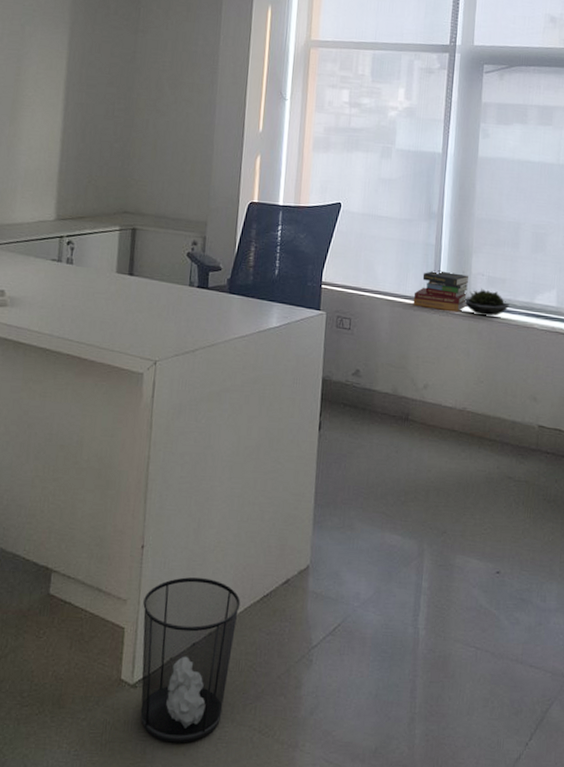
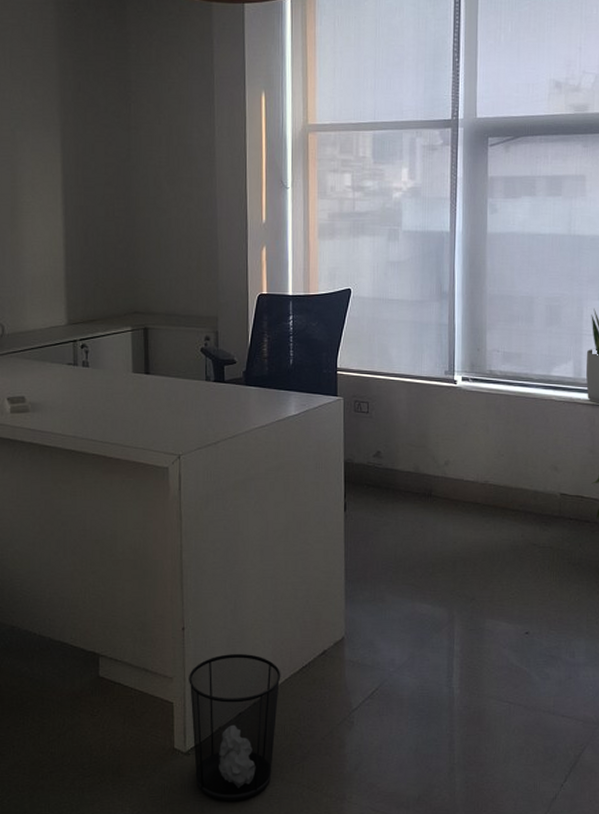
books: present [413,270,469,312] -> none [429,349,485,389]
succulent plant: present [464,288,509,317] -> none [480,364,526,391]

